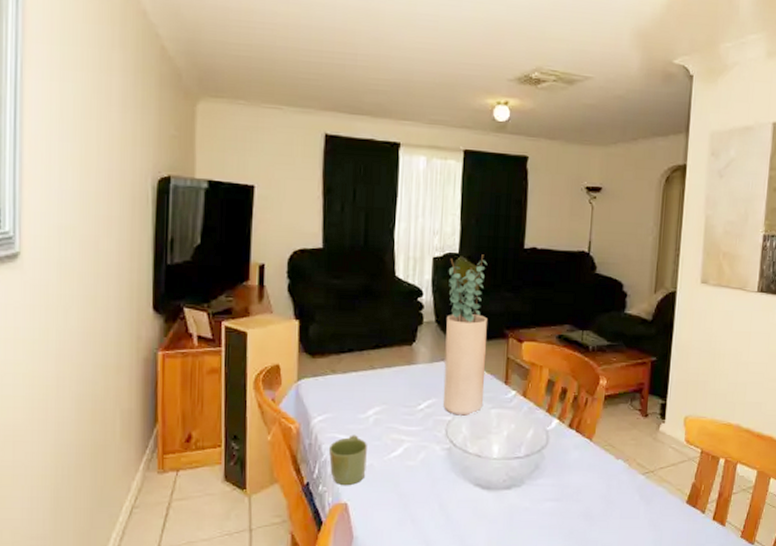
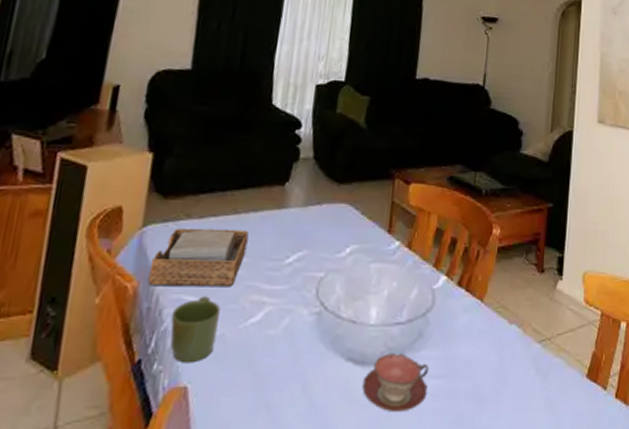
napkin holder: none [307,381,385,428] -> present [148,228,249,288]
vase: present [443,254,488,416] -> none [315,83,376,271]
teacup: none [489,481,546,527] -> present [362,353,429,413]

